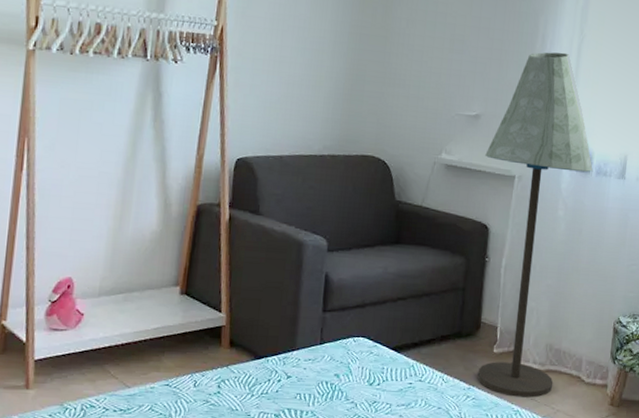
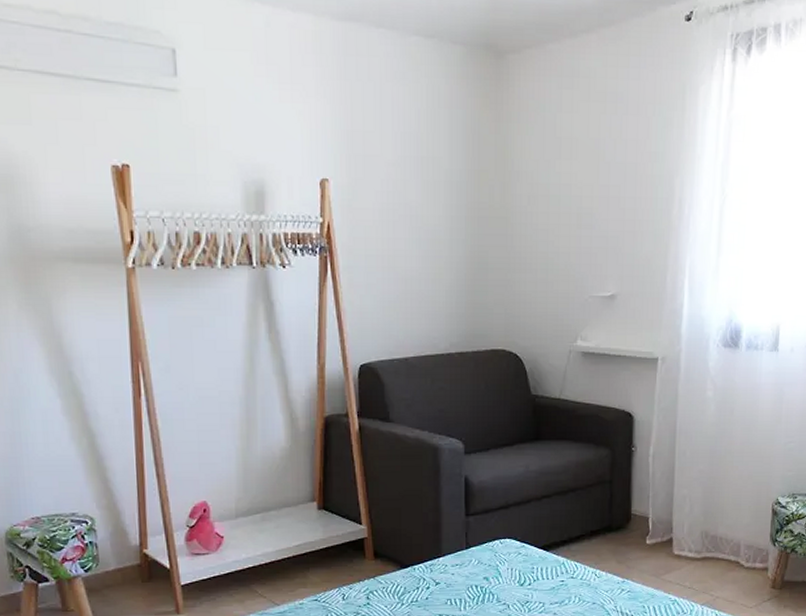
floor lamp: present [477,52,593,398] -> none [624,216,742,587]

